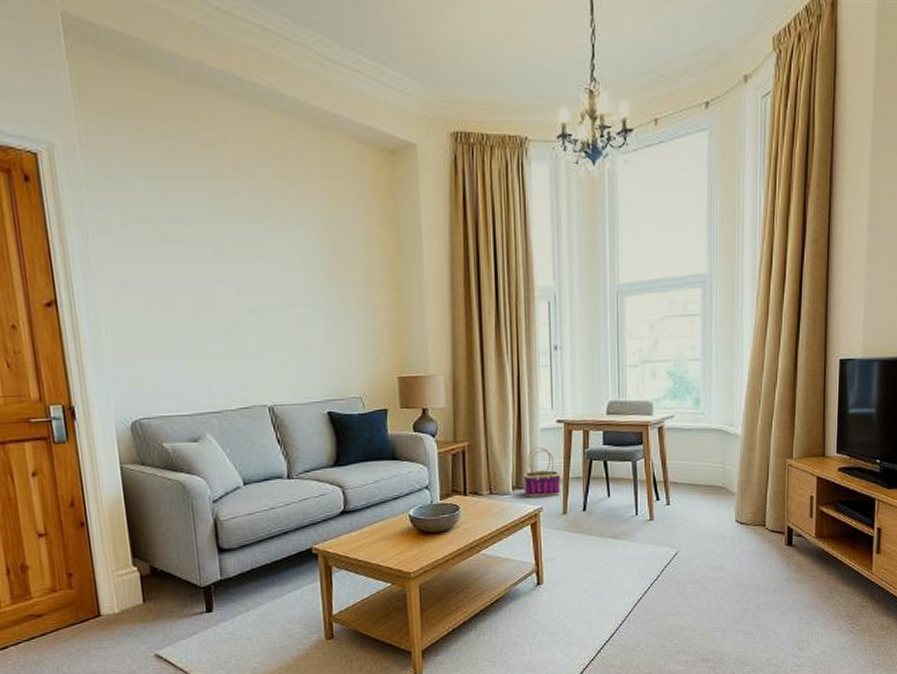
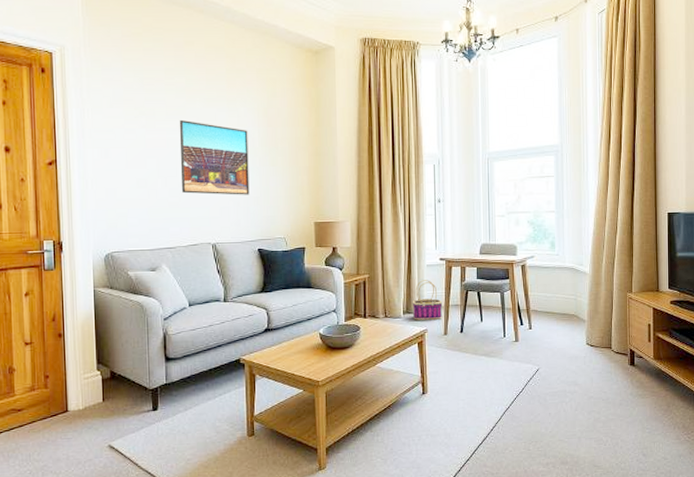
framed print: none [215,244,313,344] -> present [179,119,250,195]

